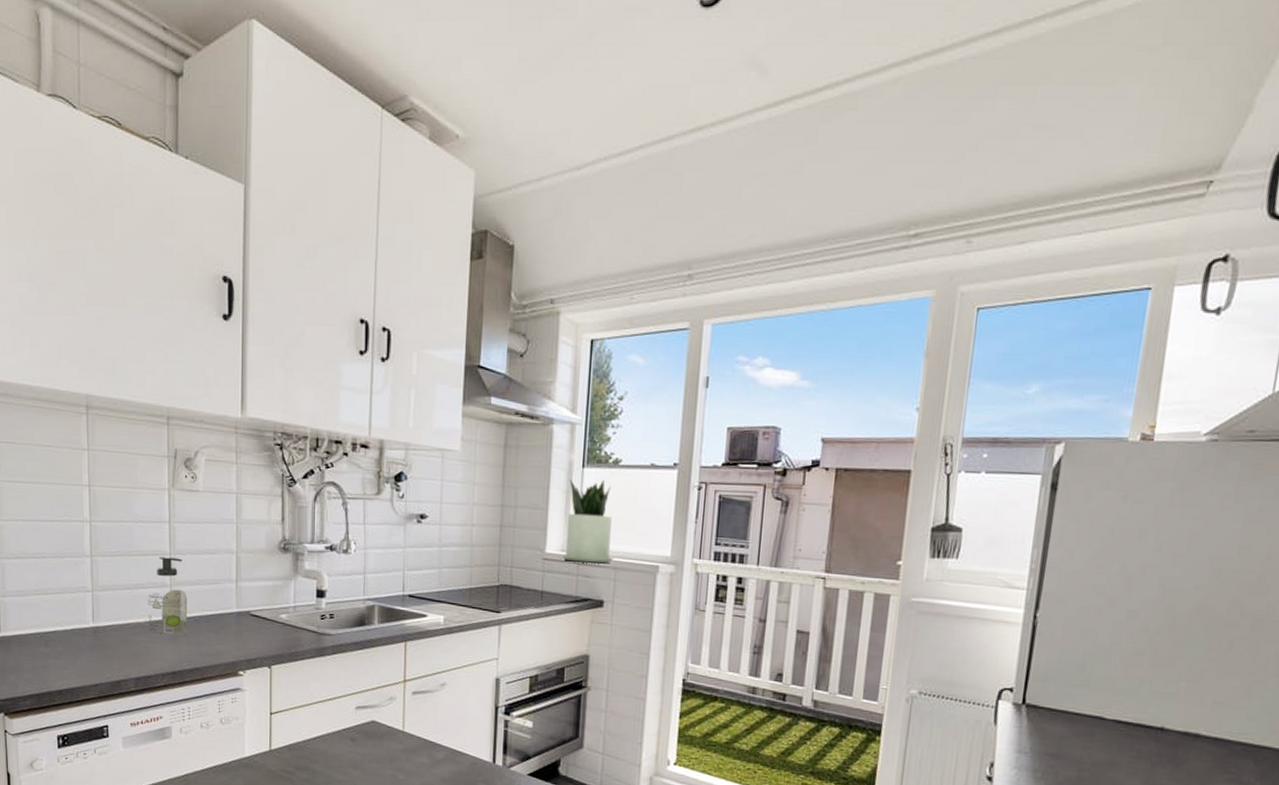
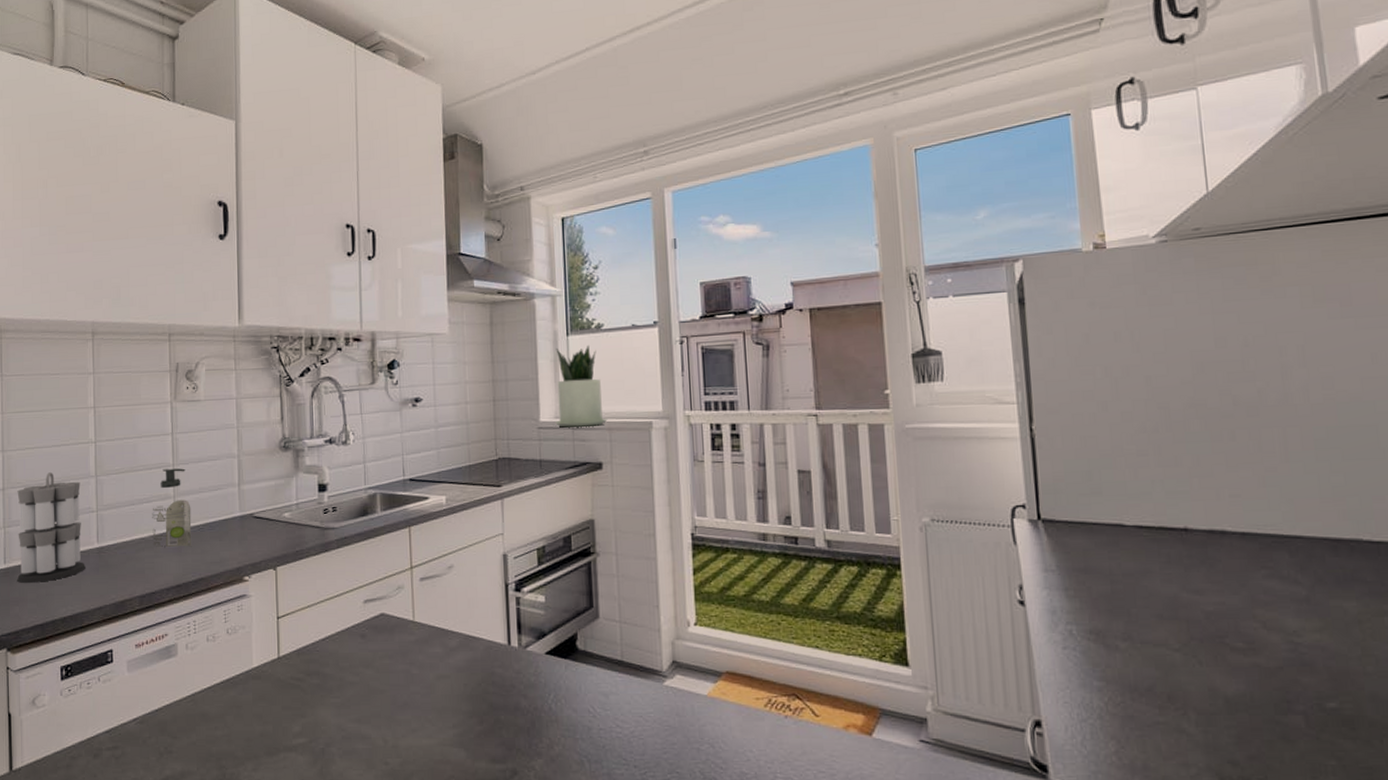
spice rack: none [11,547,82,654] -> present [16,472,87,584]

